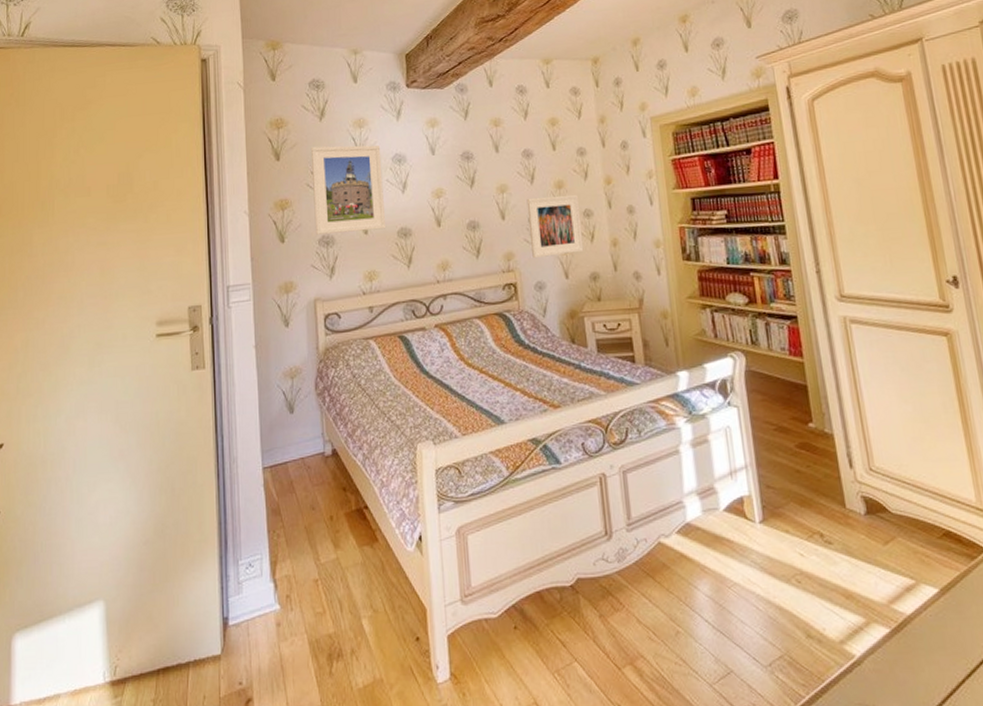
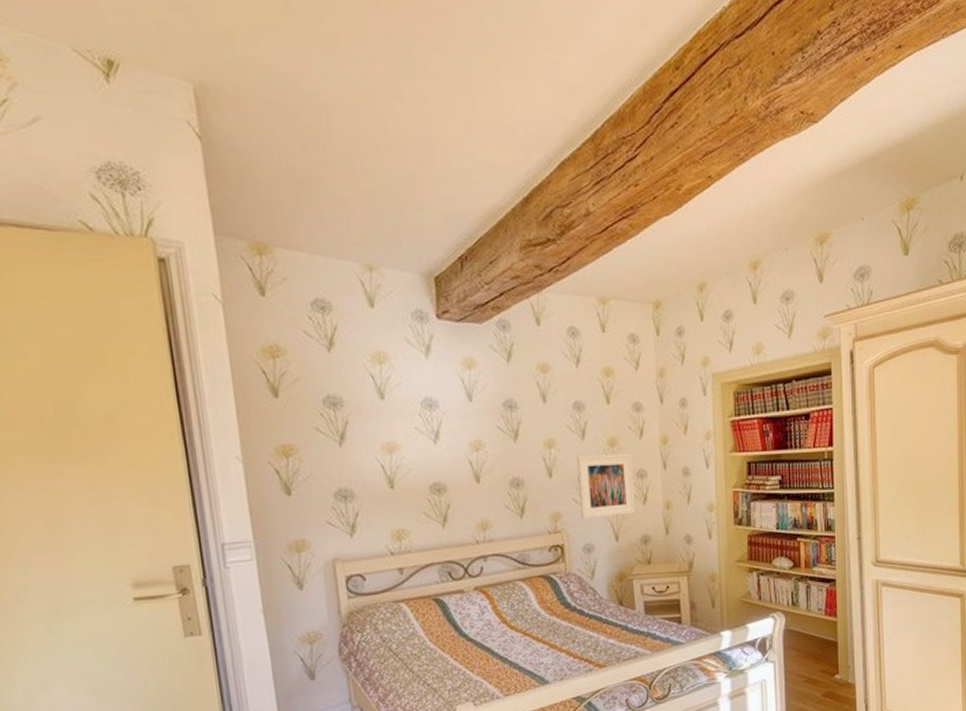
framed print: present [310,145,385,235] -> none [317,382,415,487]

